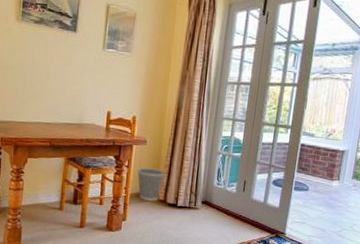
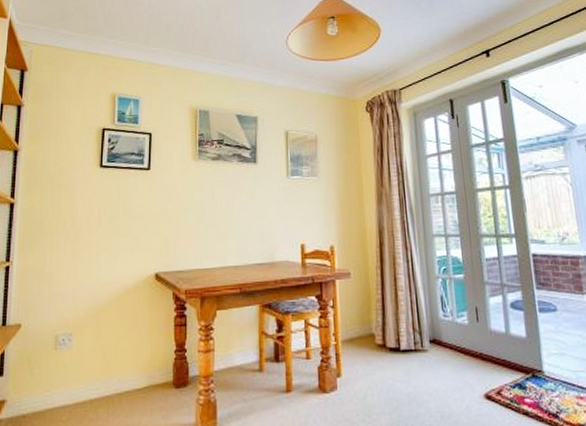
wastebasket: present [137,167,166,201] -> none [345,304,379,347]

